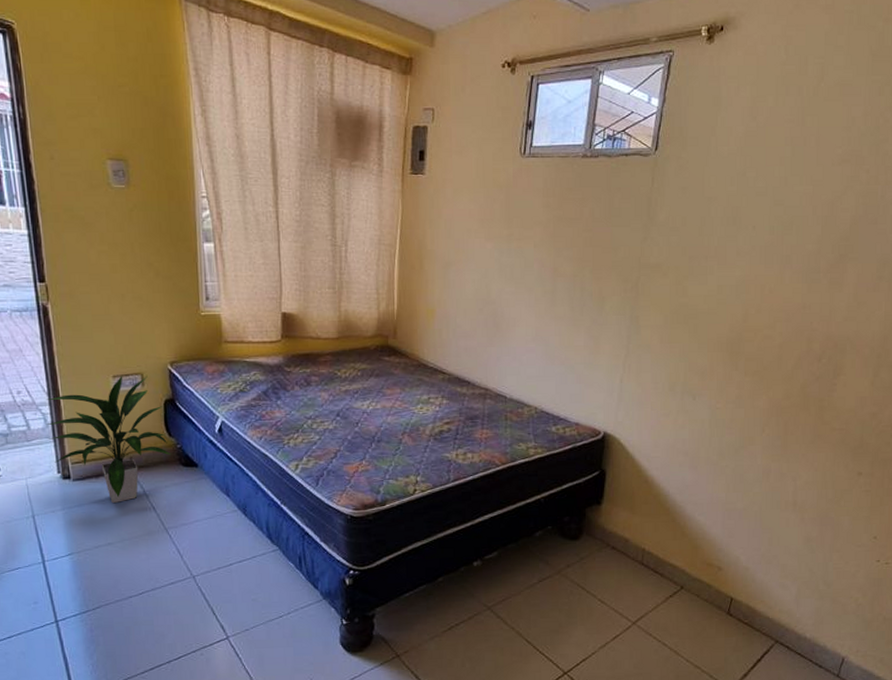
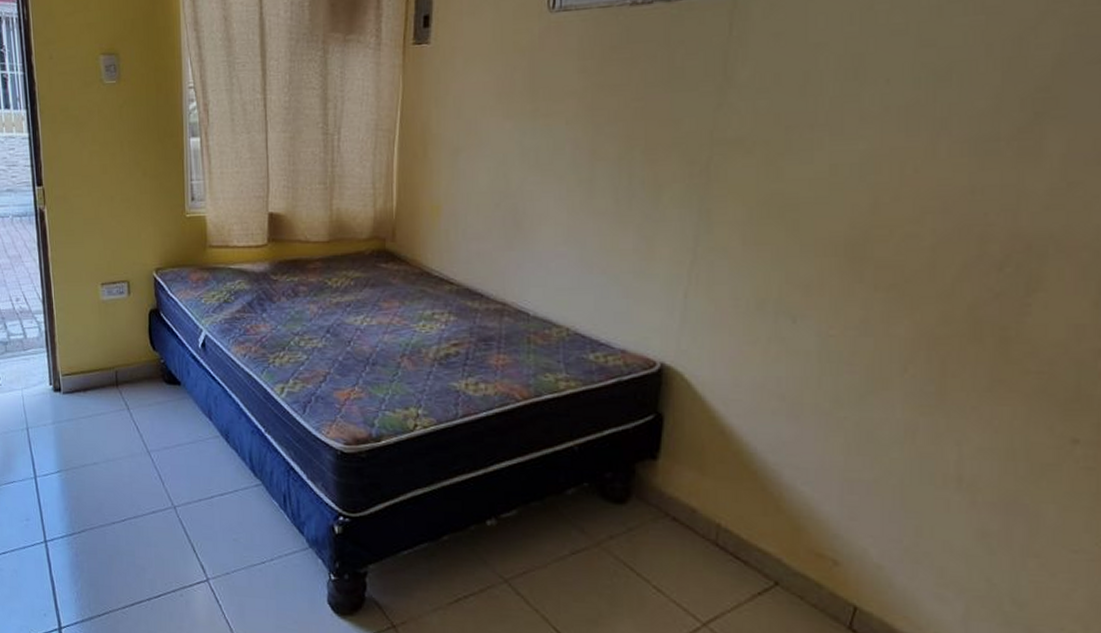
indoor plant: present [46,376,172,503] -> none [41,283,155,420]

